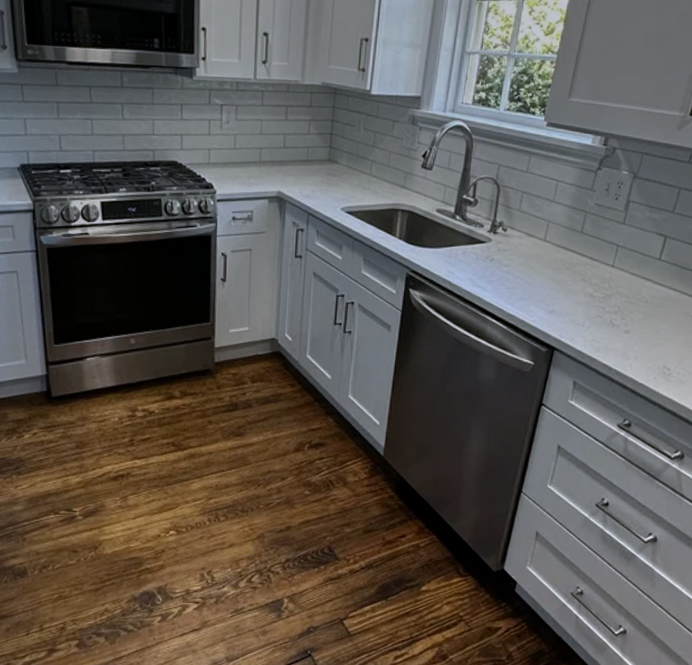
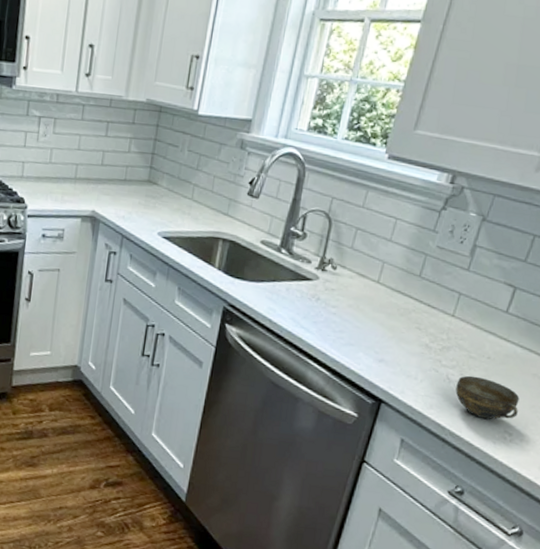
cup: none [619,319,675,358] -> present [455,375,520,420]

